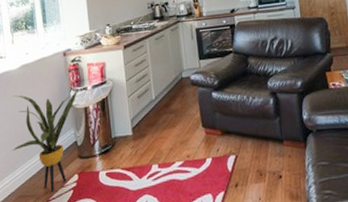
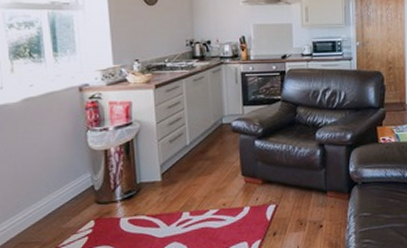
house plant: present [13,87,81,192] -> none [12,127,100,238]

